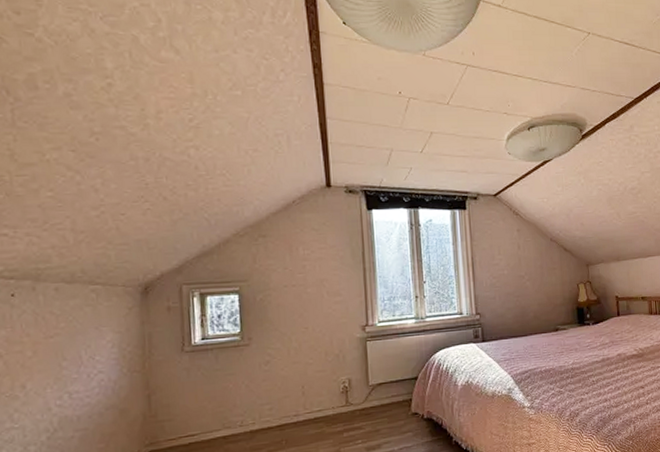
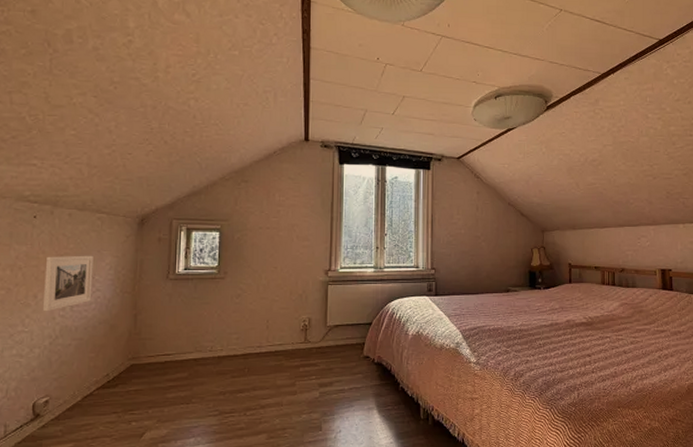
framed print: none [32,333,93,403] -> present [42,255,93,312]

